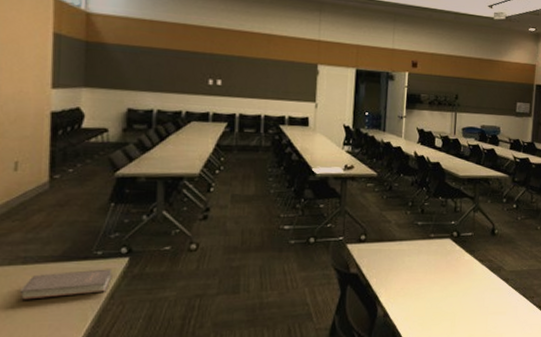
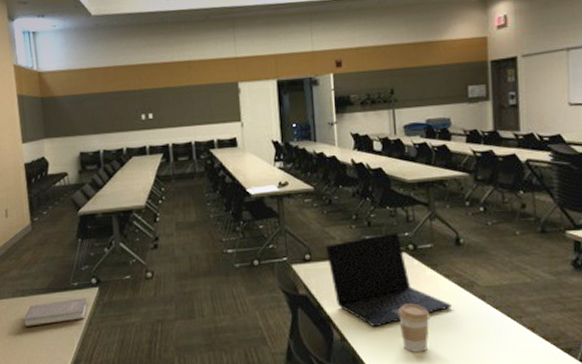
laptop: none [380,221,481,305] -> present [325,233,451,328]
coffee cup: none [437,284,464,327] -> present [398,304,430,352]

